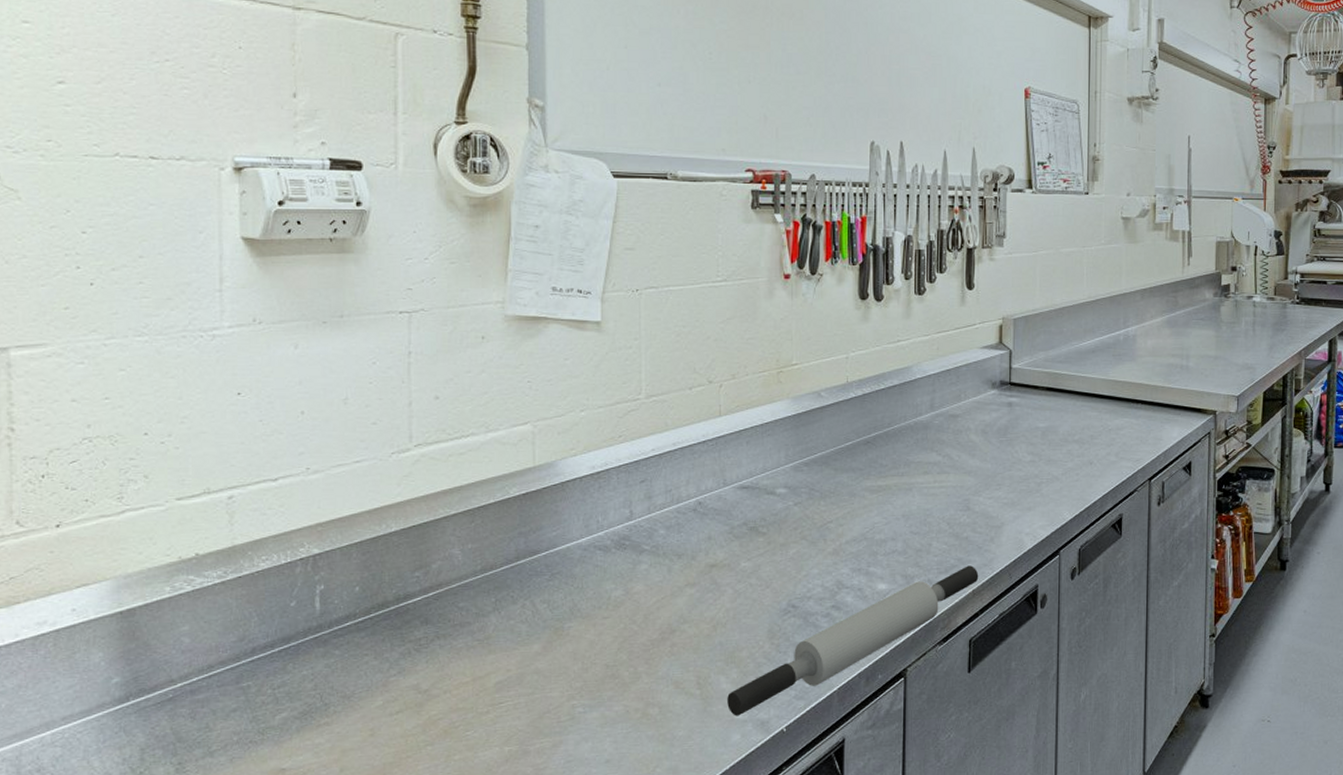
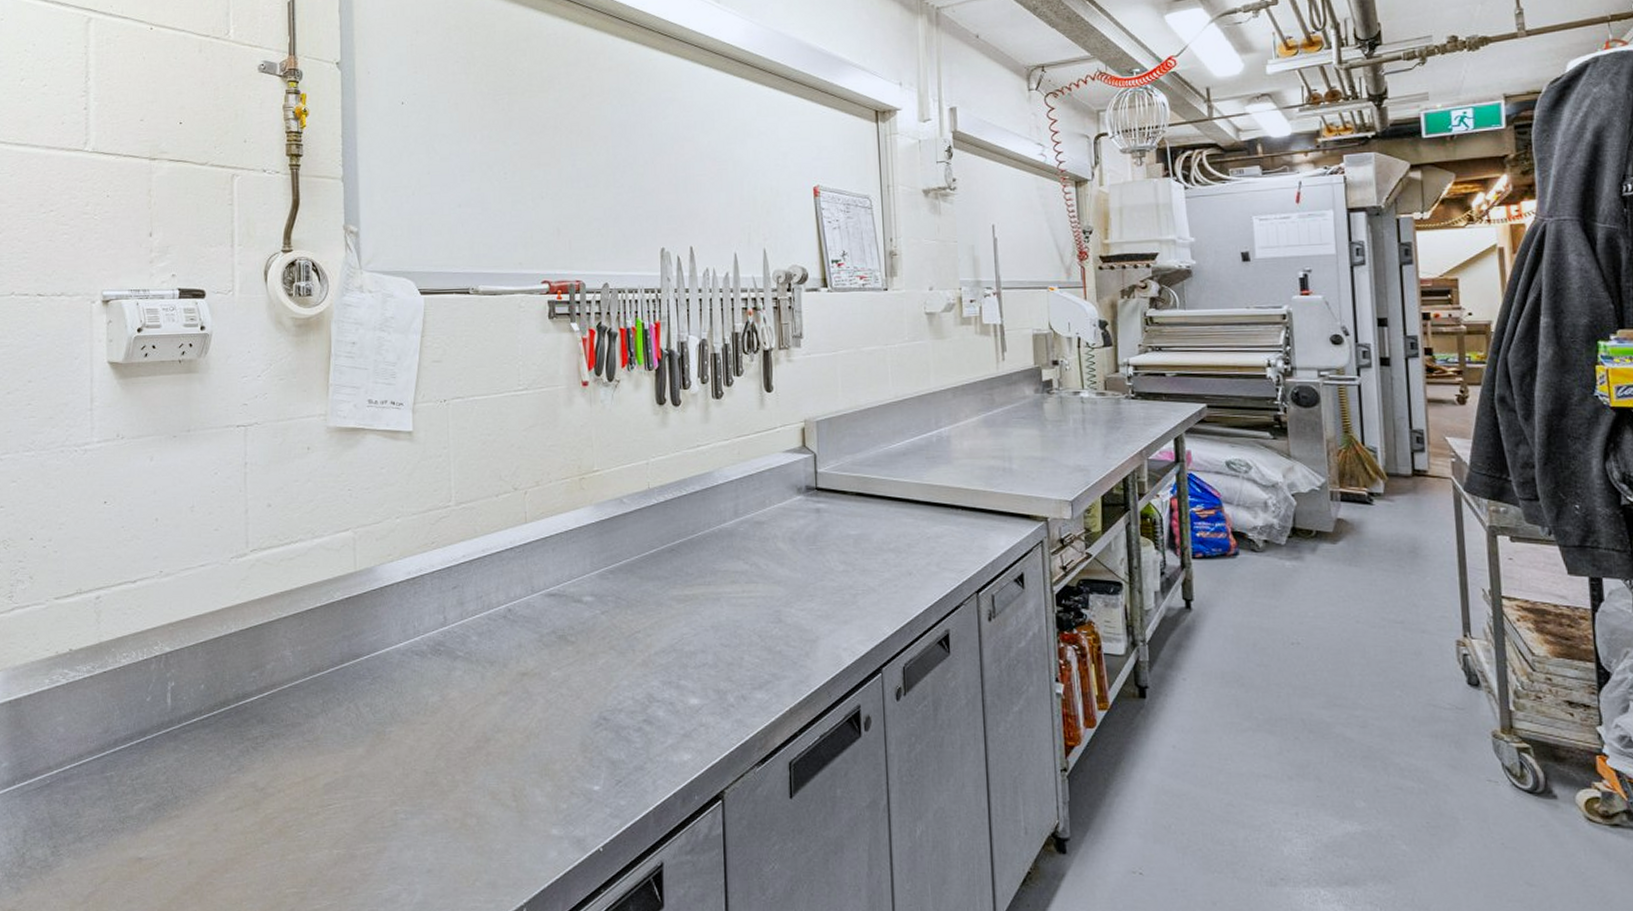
rolling pin: present [727,565,979,716] -> none [543,682,796,832]

